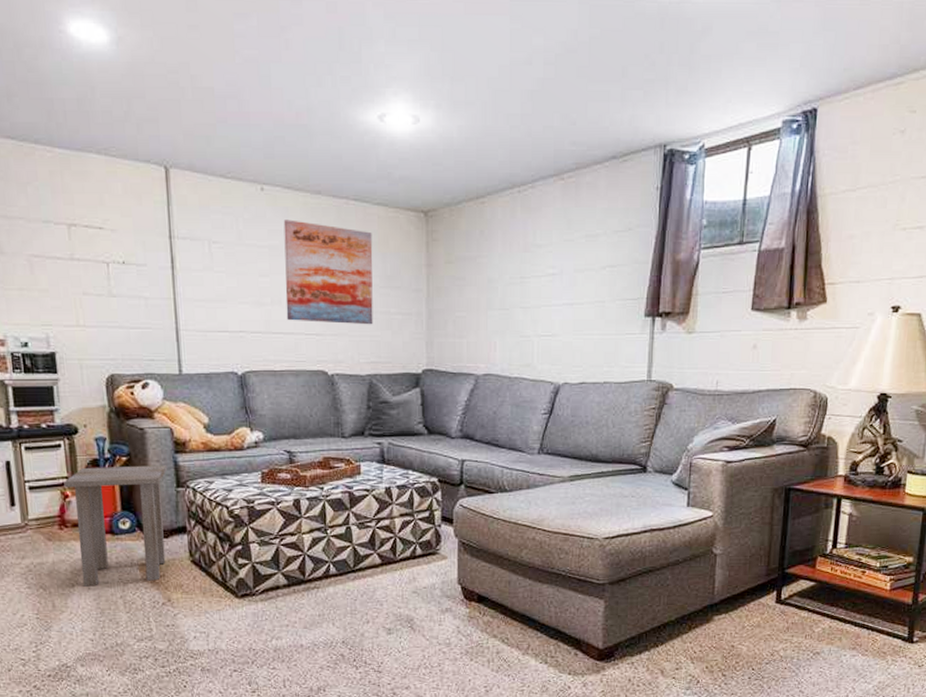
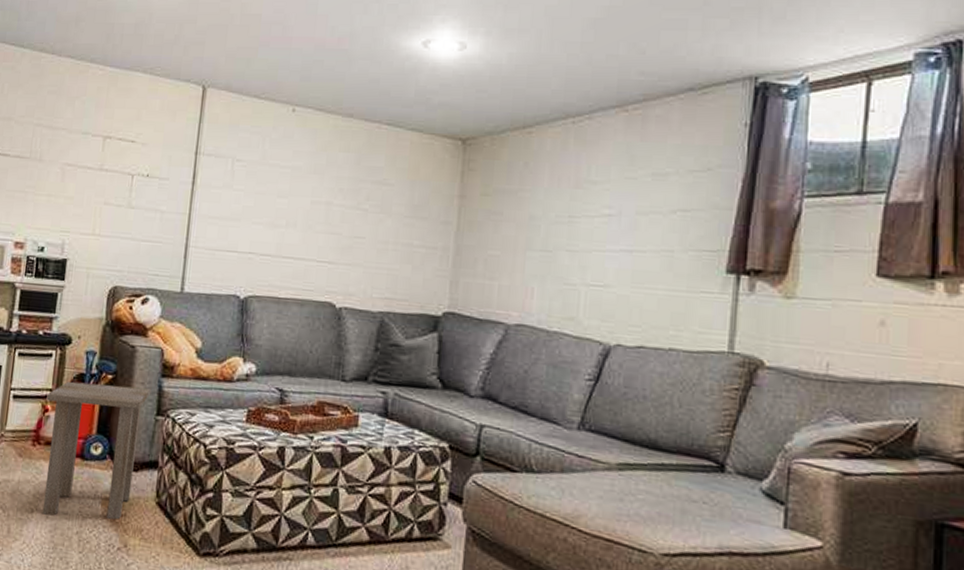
wall art: present [283,219,373,325] -> none [299,141,403,257]

